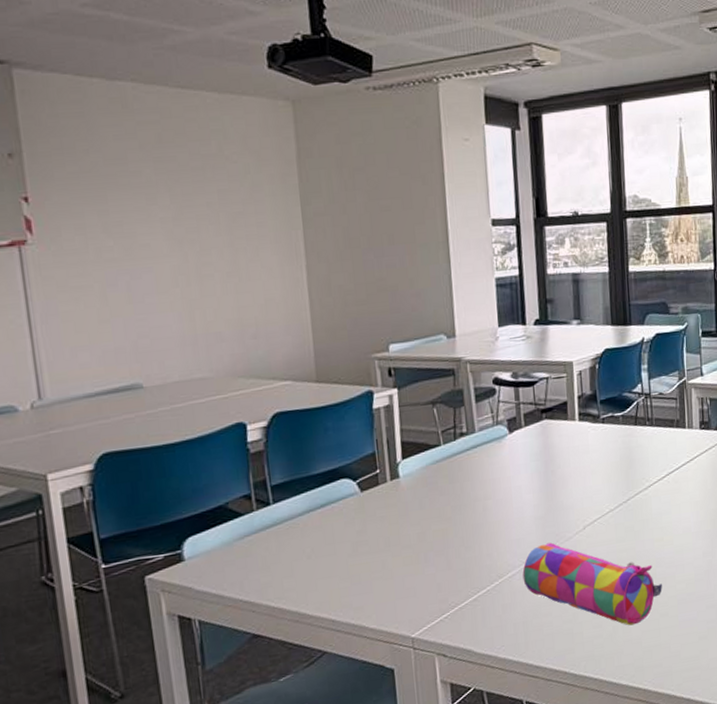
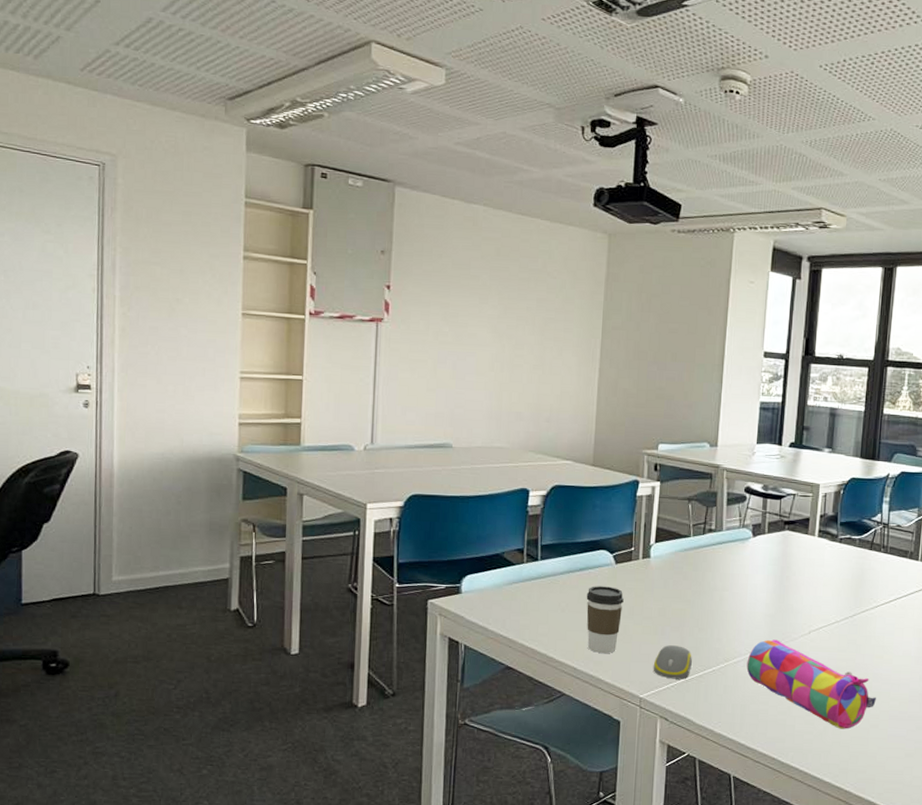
coffee cup: none [333,519,378,598] -> present [586,586,624,654]
computer mouse: none [421,570,464,610] -> present [653,645,692,680]

